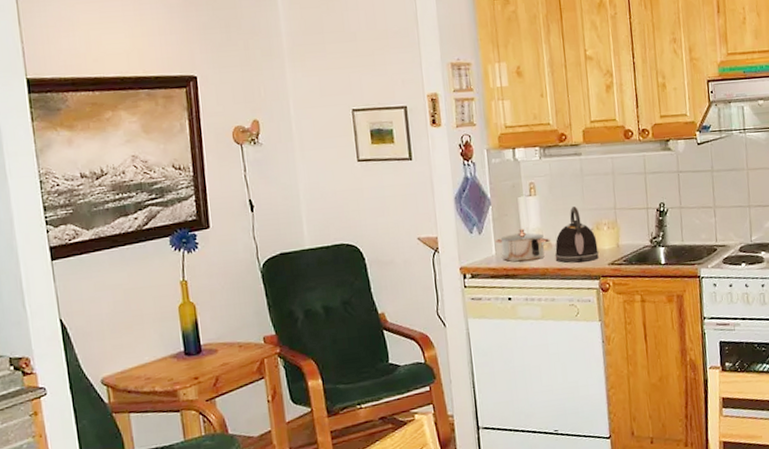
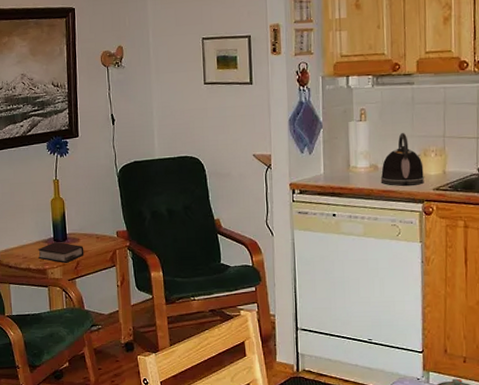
bible: none [165,355,225,381] -> present [38,242,84,263]
cooking pot: present [495,229,550,262] -> none [324,151,377,182]

